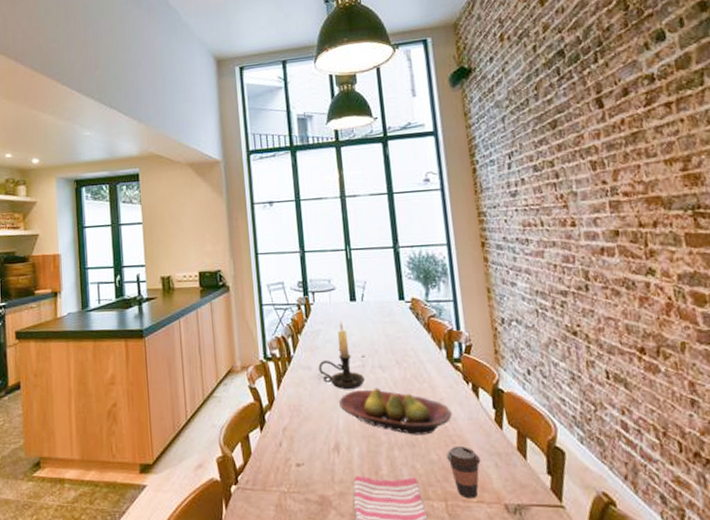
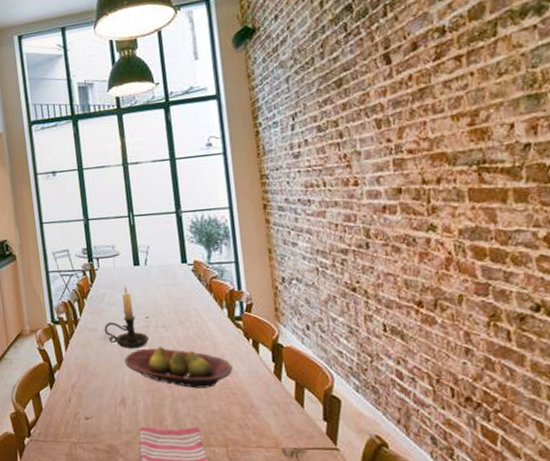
coffee cup: present [446,446,481,499] -> none [227,397,260,444]

